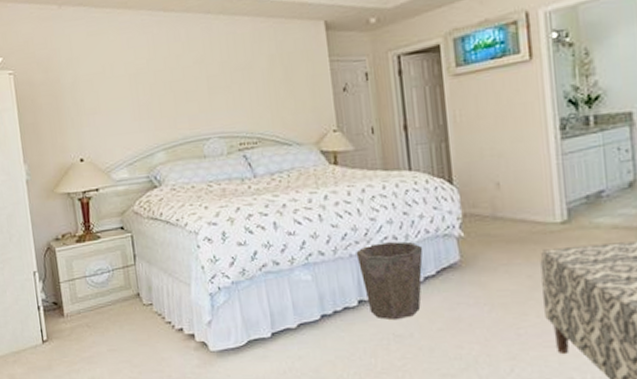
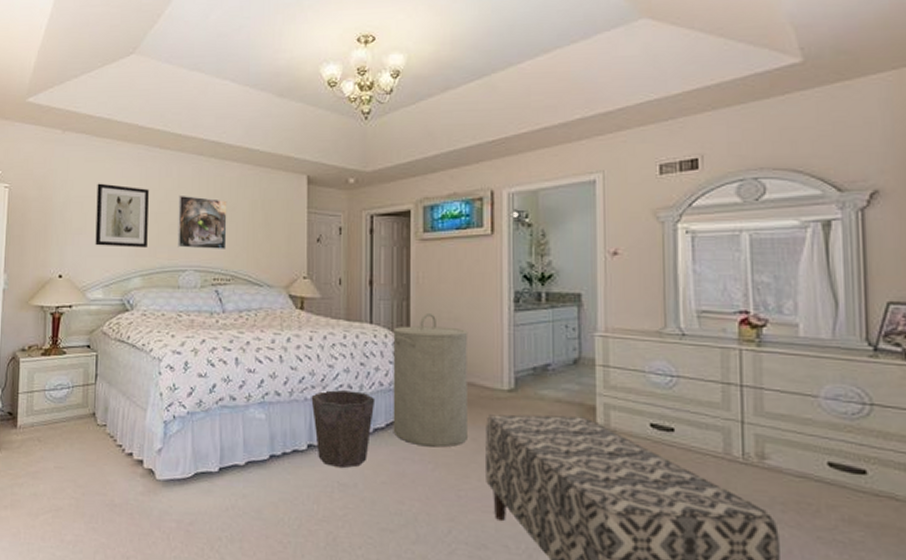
wall art: none [104,56,166,124] -> present [95,183,149,248]
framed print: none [191,58,249,116] -> present [177,194,227,249]
laundry hamper: none [434,152,523,289] -> present [393,314,469,448]

